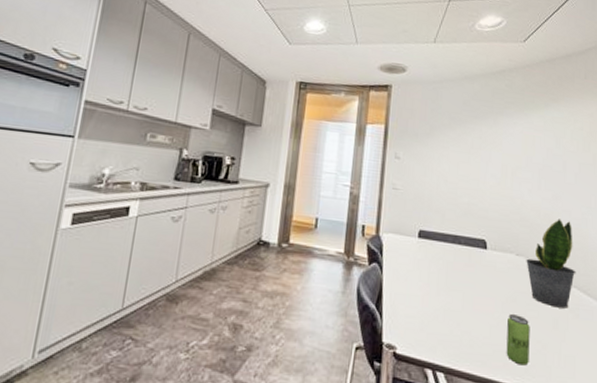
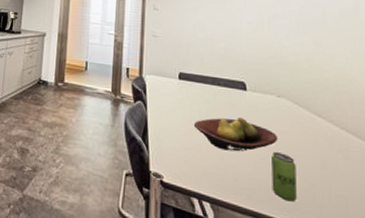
fruit bowl: none [432,279,515,316] -> present [194,117,279,152]
potted plant: present [526,219,576,309] -> none [288,63,343,149]

